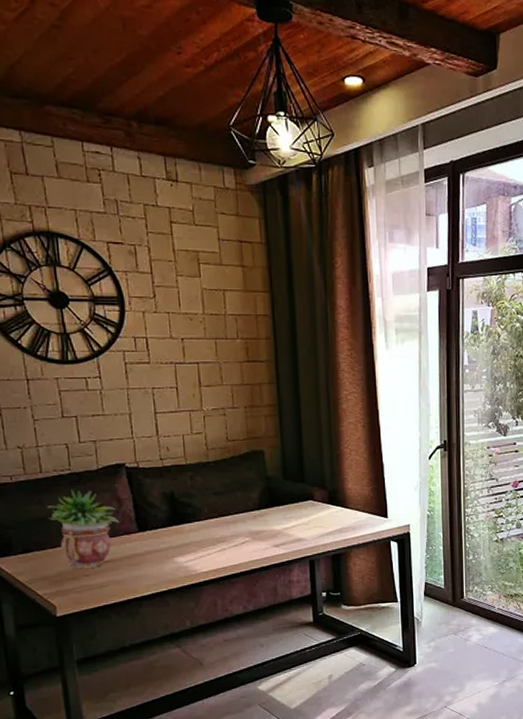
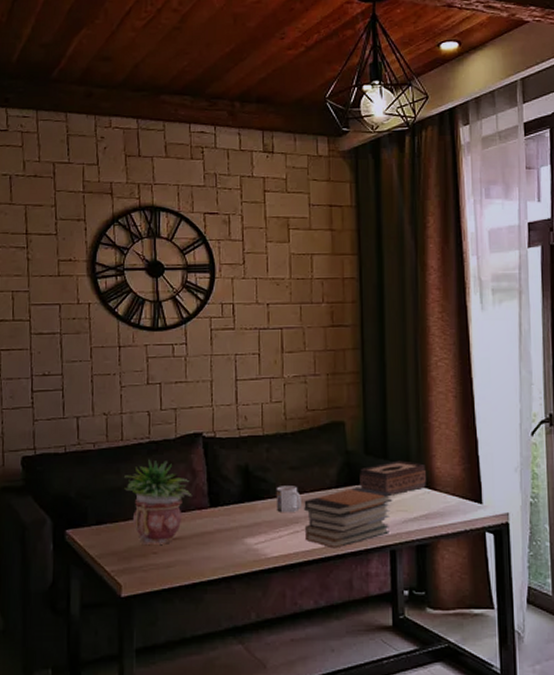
mug: none [202,509,227,534] -> present [276,486,301,513]
book stack: none [229,508,311,562] -> present [304,487,393,549]
tissue box: none [279,483,339,514] -> present [359,460,426,495]

